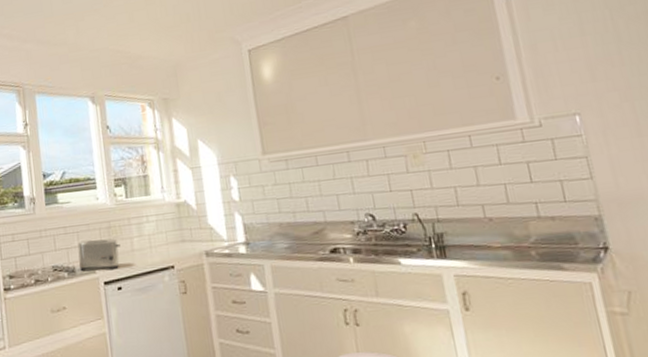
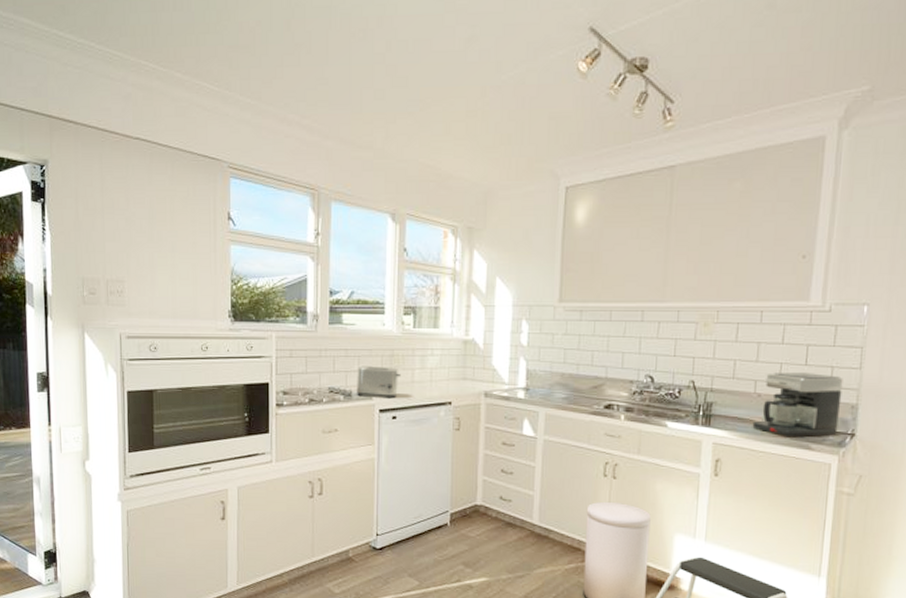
coffee maker: none [491,189,588,260] -> present [752,371,843,438]

